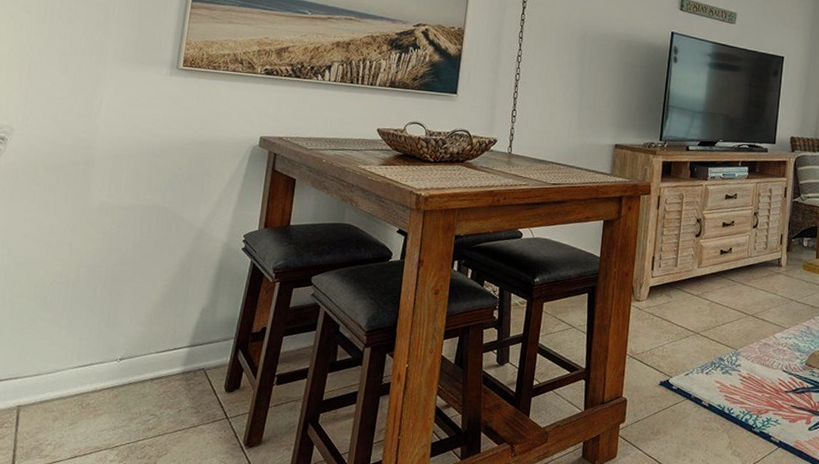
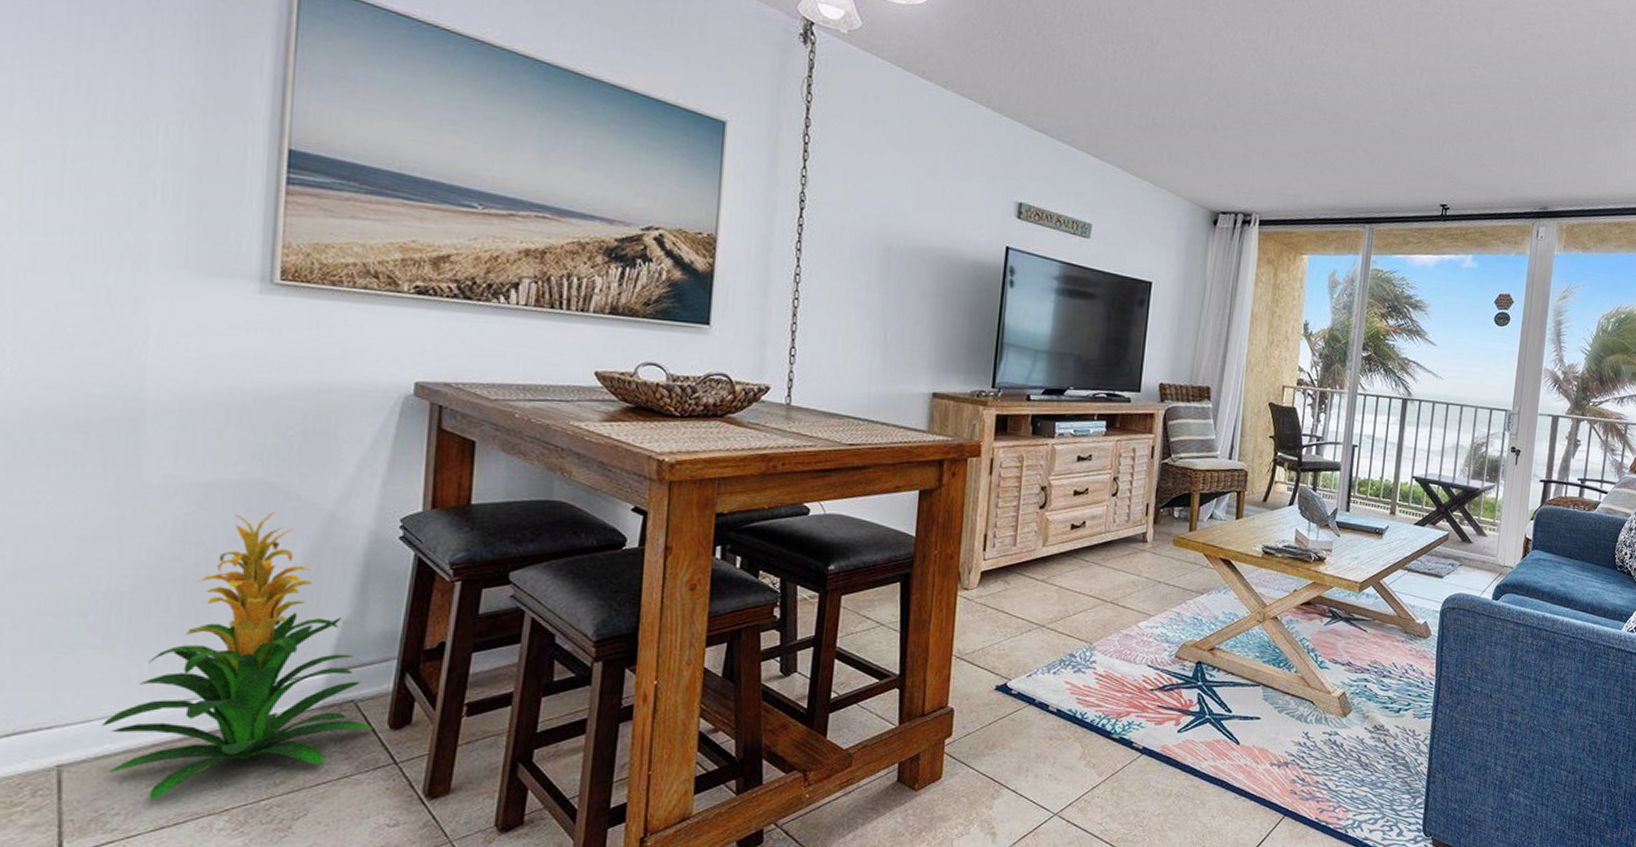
indoor plant: none [46,227,215,435] -> present [101,511,373,800]

